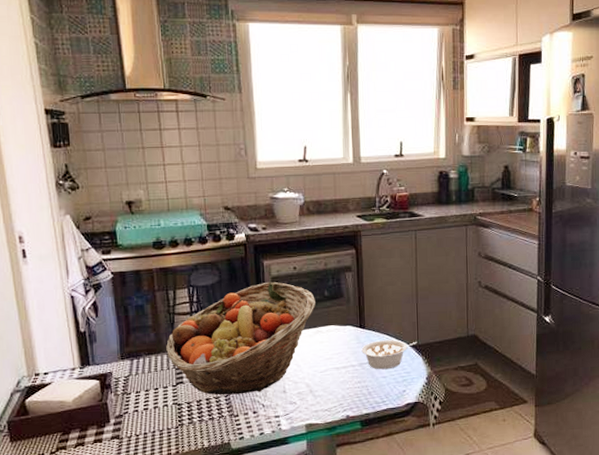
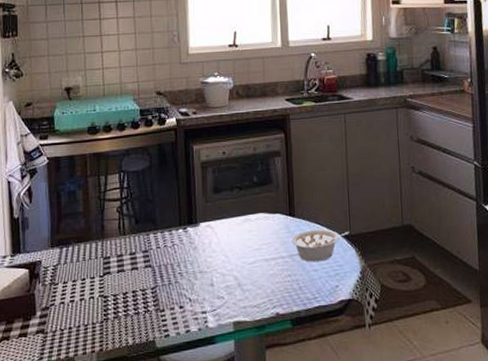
fruit basket: present [166,281,316,395] -> none [95,167,244,288]

